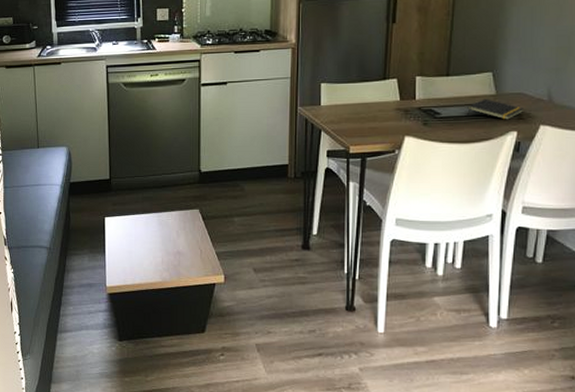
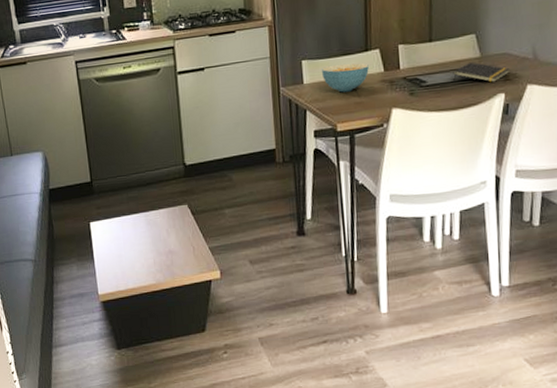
cereal bowl: none [340,89,385,117] -> present [322,63,369,93]

